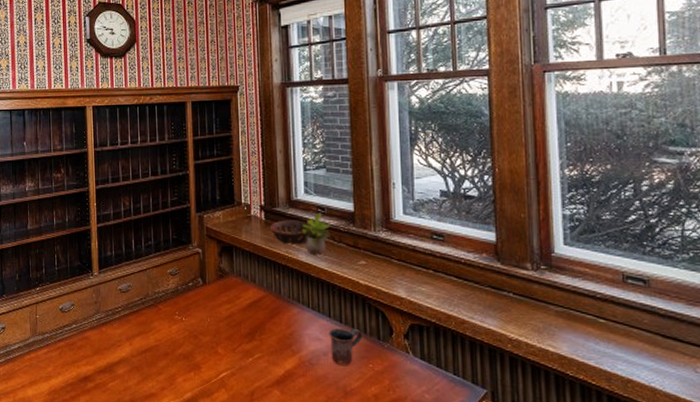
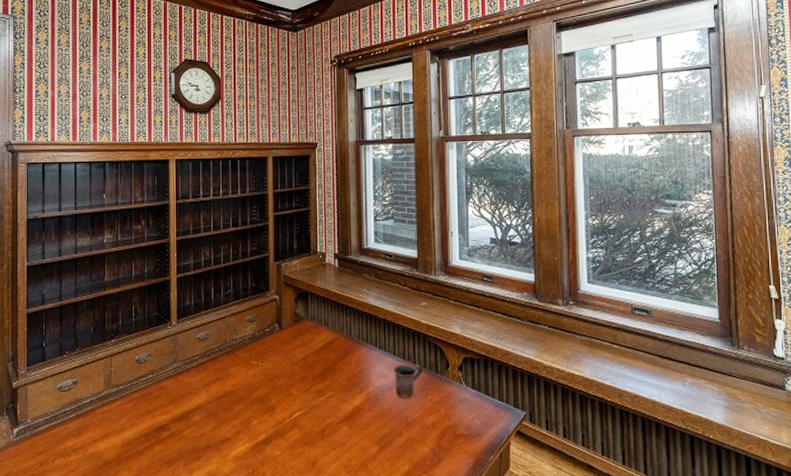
decorative bowl: present [269,220,313,245] -> none [342,267,382,290]
potted plant: present [302,212,331,255] -> none [372,259,397,298]

